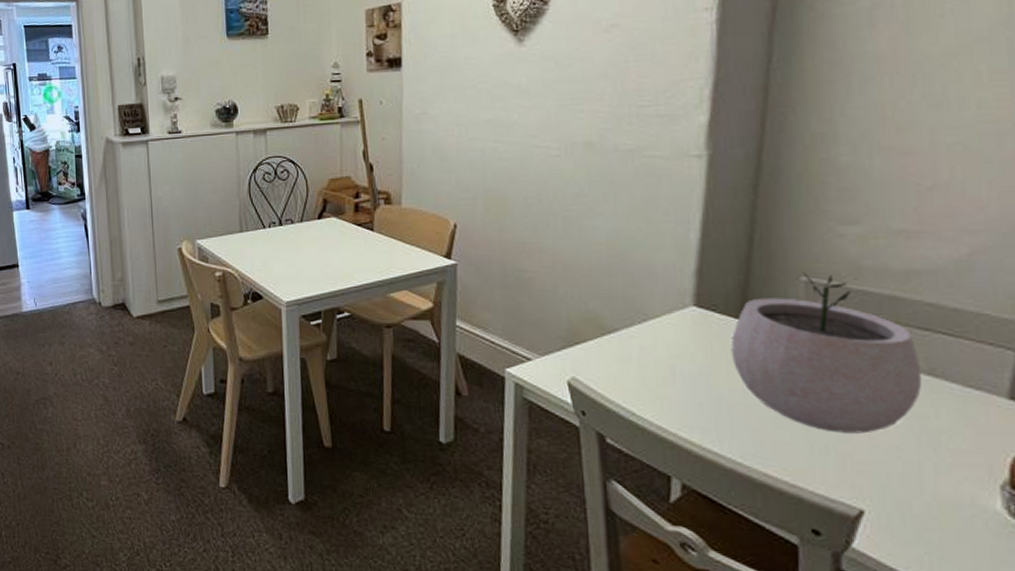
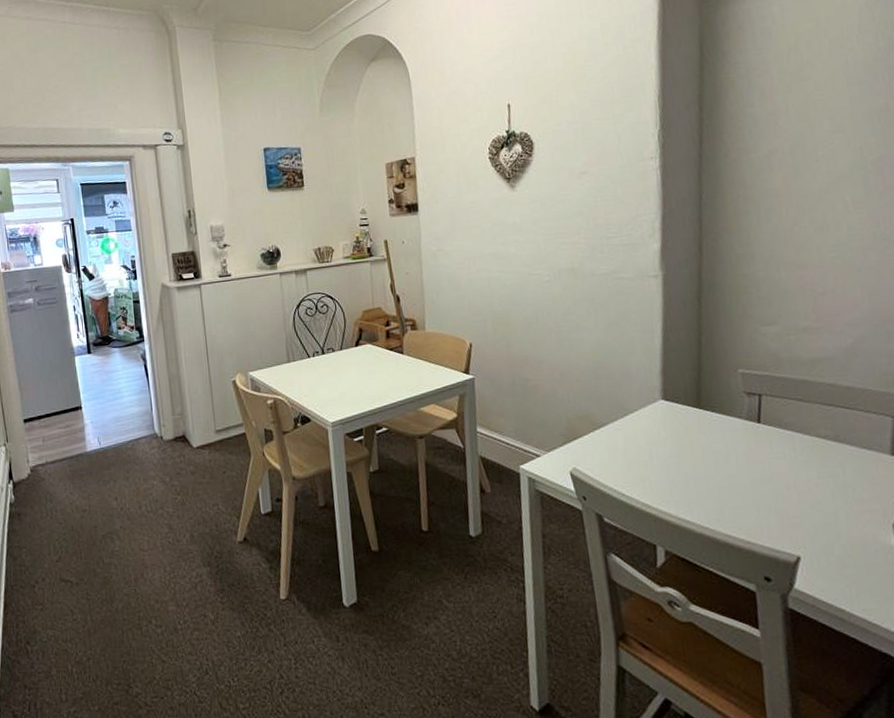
plant pot: present [730,271,923,434] -> none [692,365,831,495]

